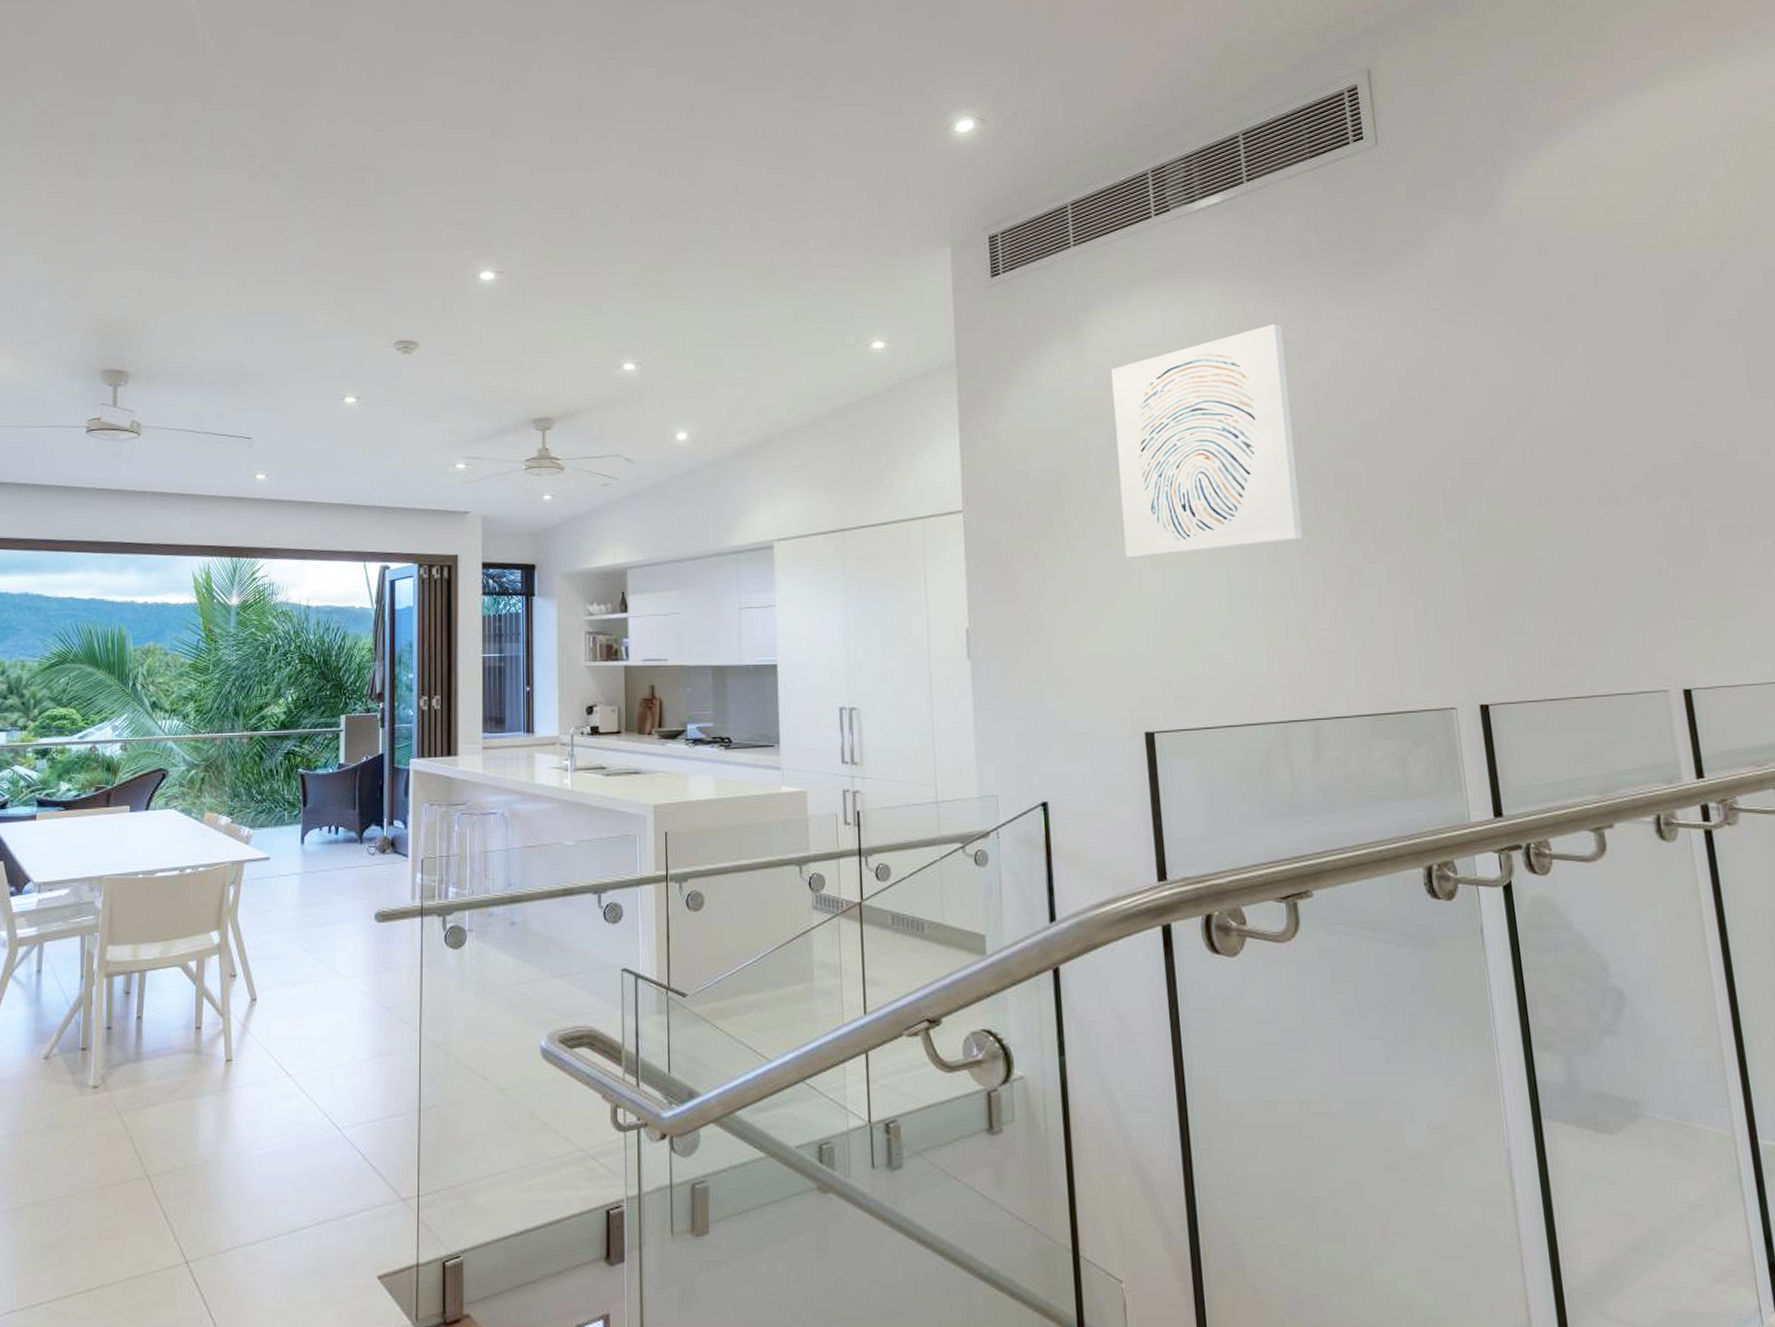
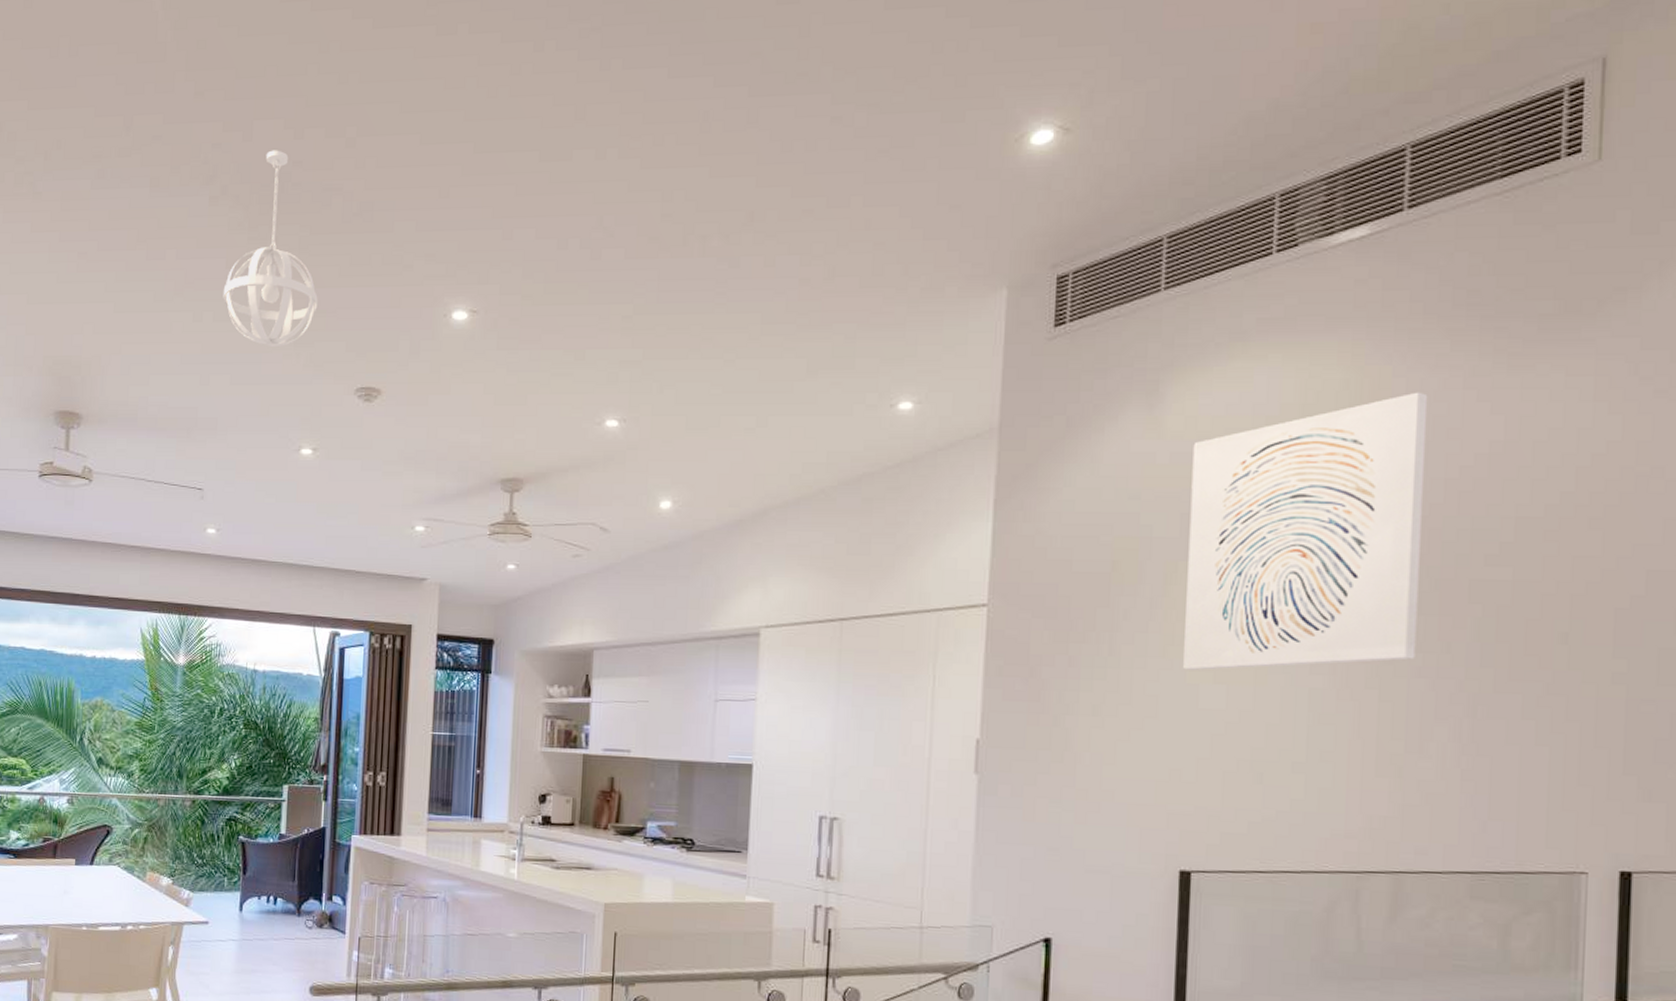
pendant light: none [265,133,355,306] -> present [223,150,318,347]

